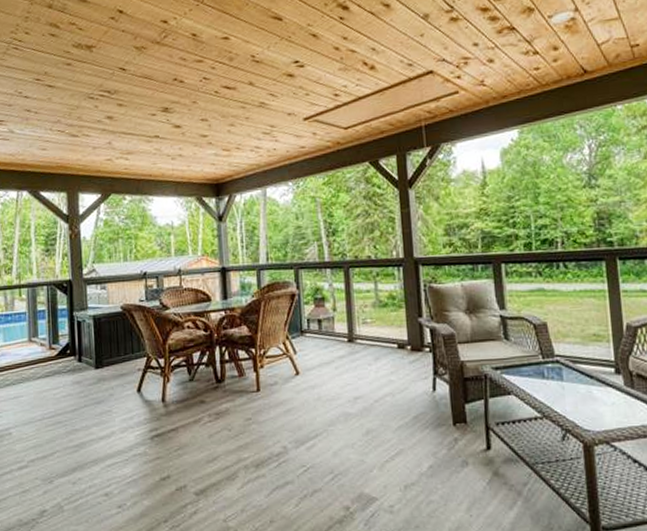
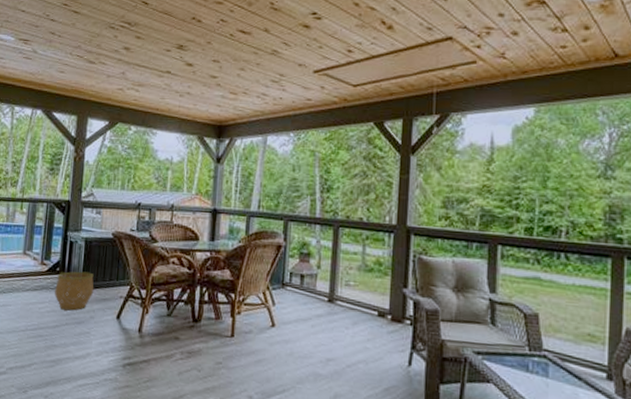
basket: none [68,349,110,392] -> present [55,271,94,311]

